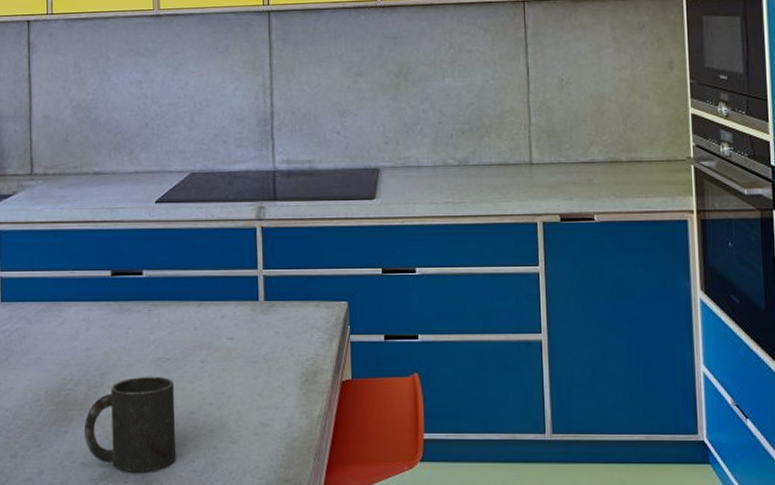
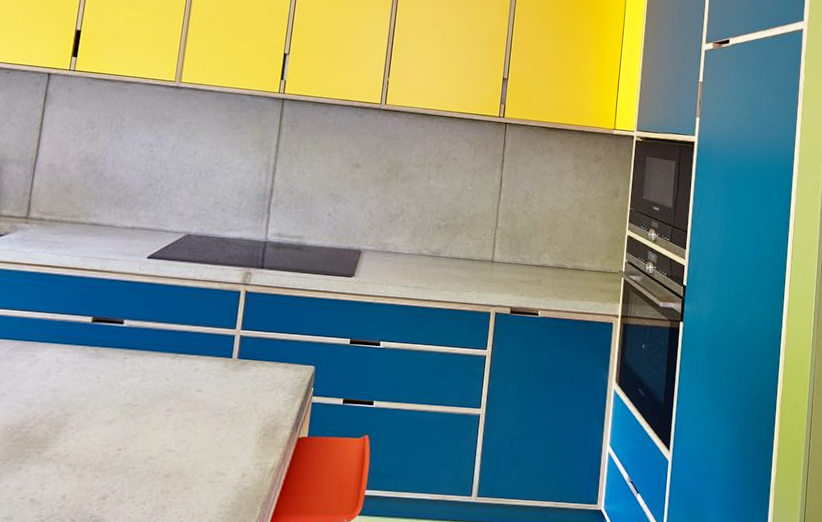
mug: present [84,376,177,472] -> none [37,420,137,512]

